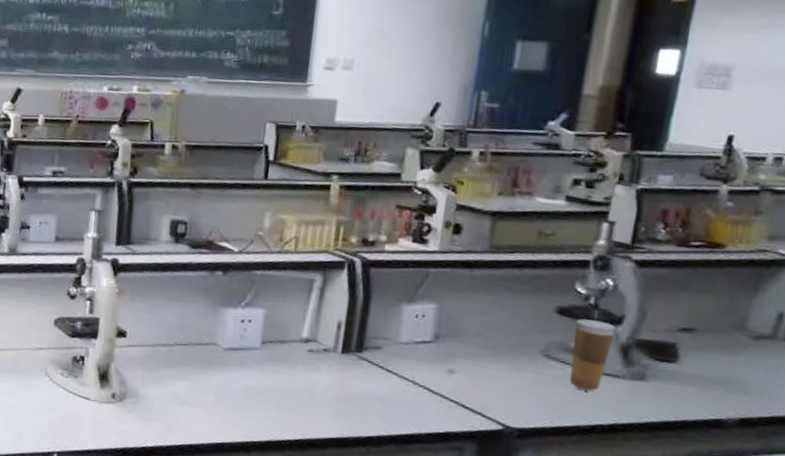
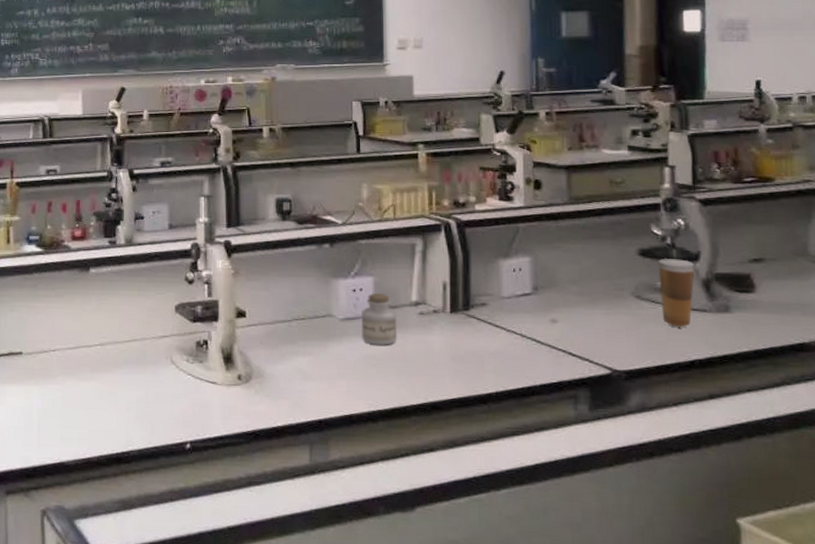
jar: none [244,326,285,379] -> present [361,292,397,345]

